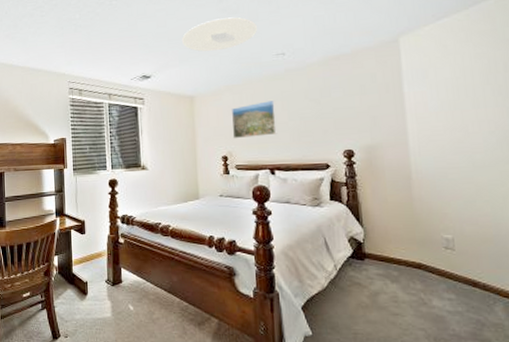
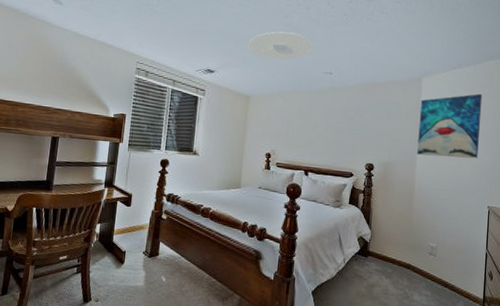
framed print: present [232,99,277,139] -> none [278,111,318,142]
wall art: none [401,43,491,130] -> present [417,93,483,159]

